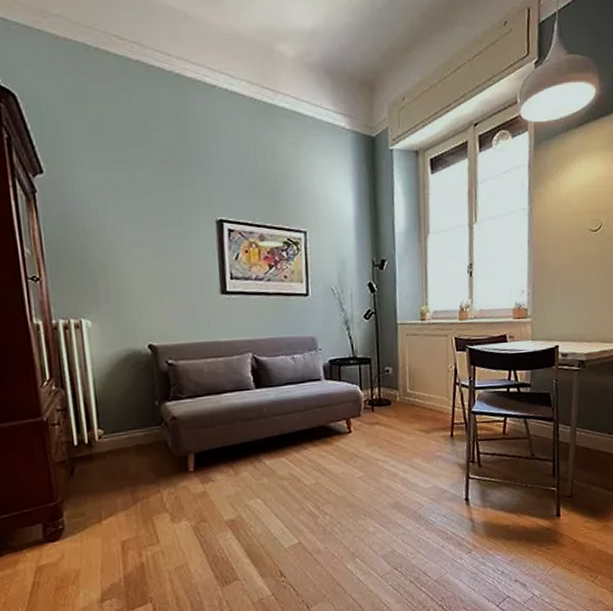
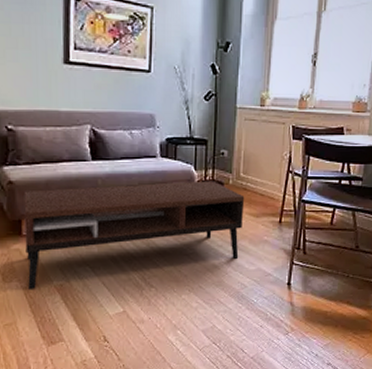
coffee table: none [188,399,414,529] -> present [24,181,245,291]

